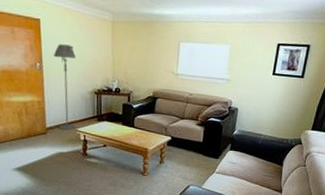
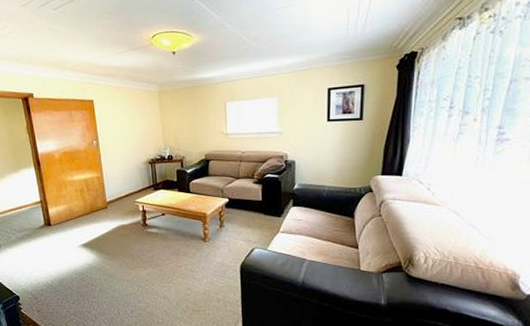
floor lamp: present [54,44,76,130] -> none [108,120,134,203]

